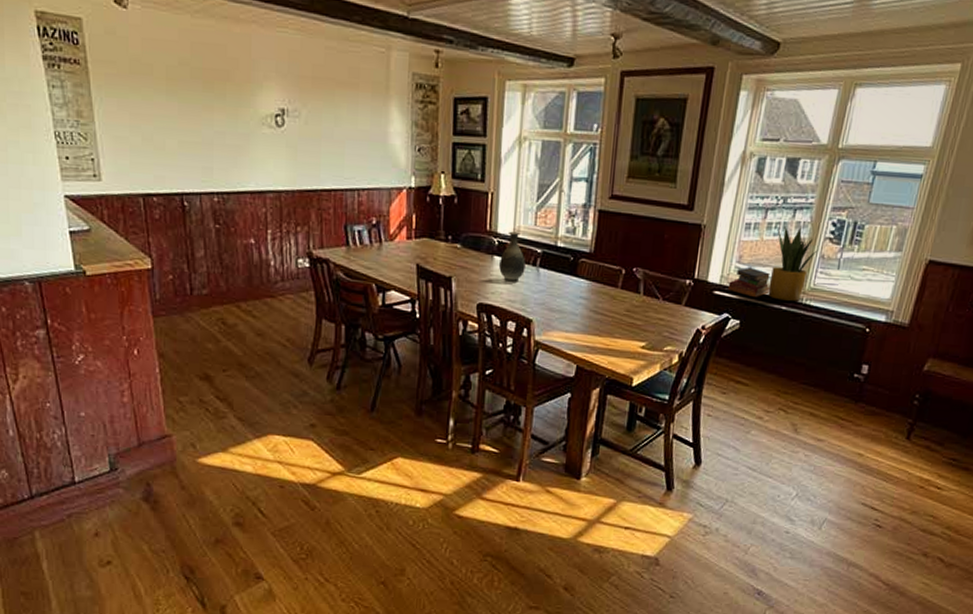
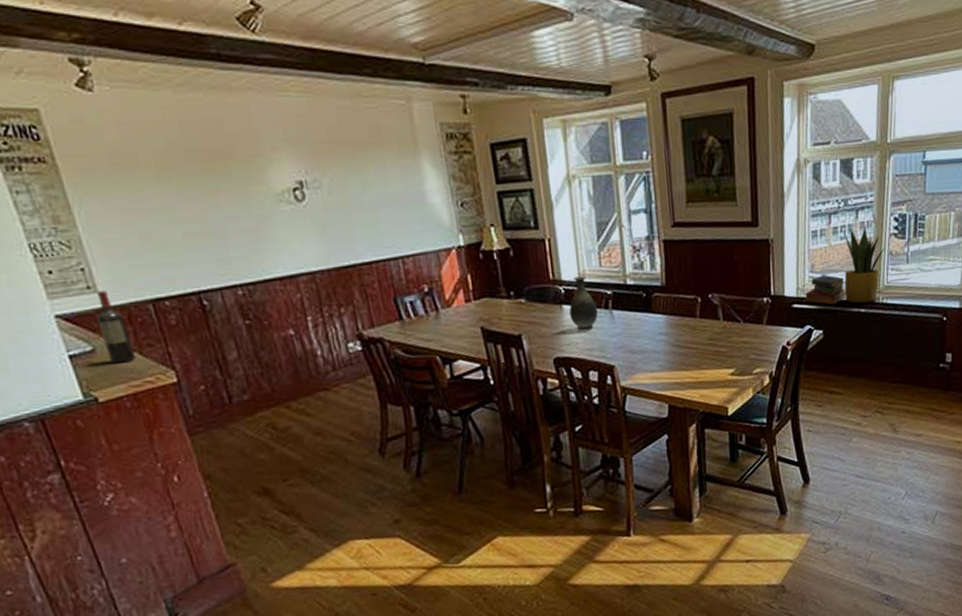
wine bottle: none [97,180,122,245] -> present [96,291,137,364]

